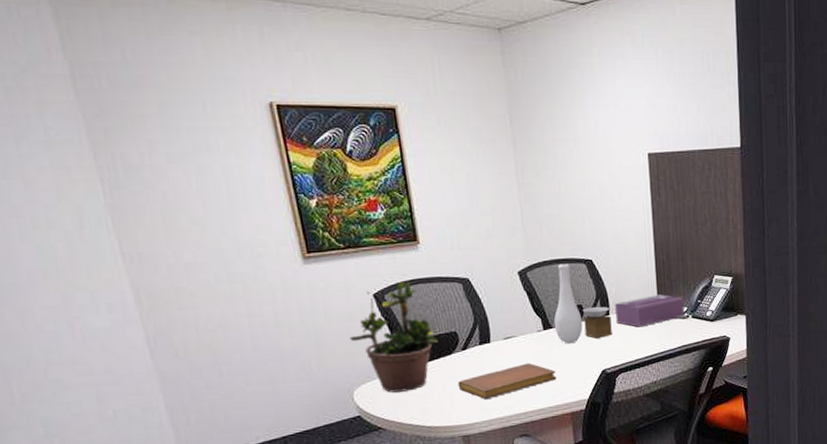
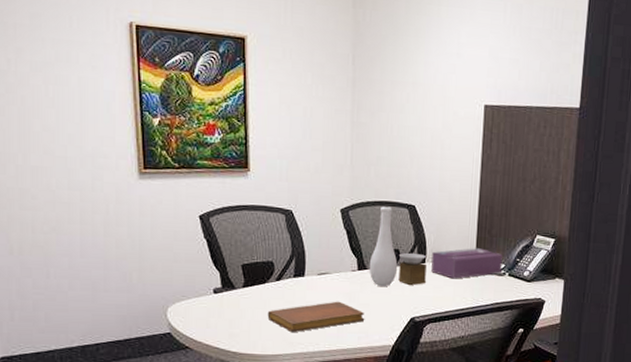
potted plant: present [350,281,439,393] -> none [172,206,255,315]

